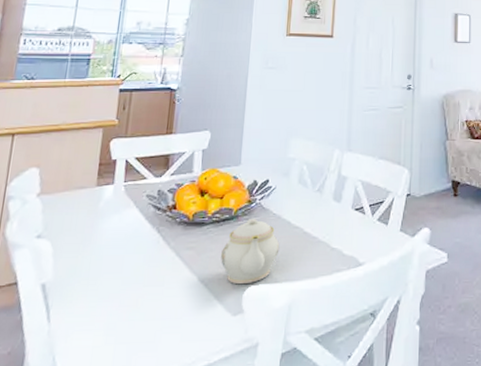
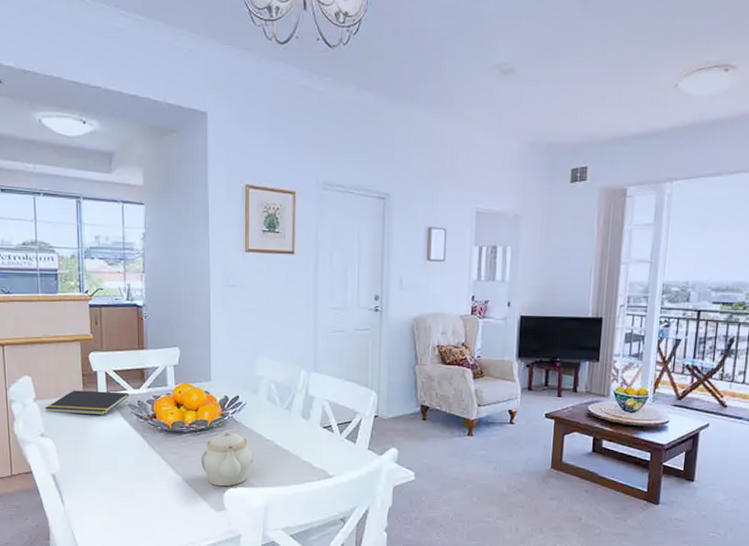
notepad: none [48,181,149,209] -> present [44,390,129,416]

